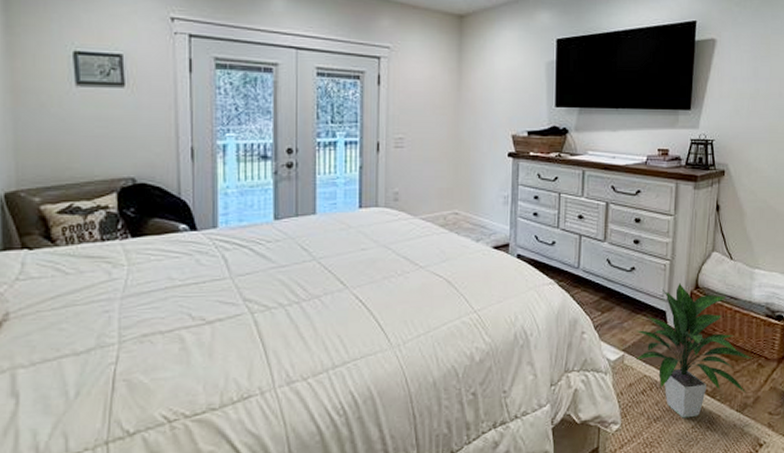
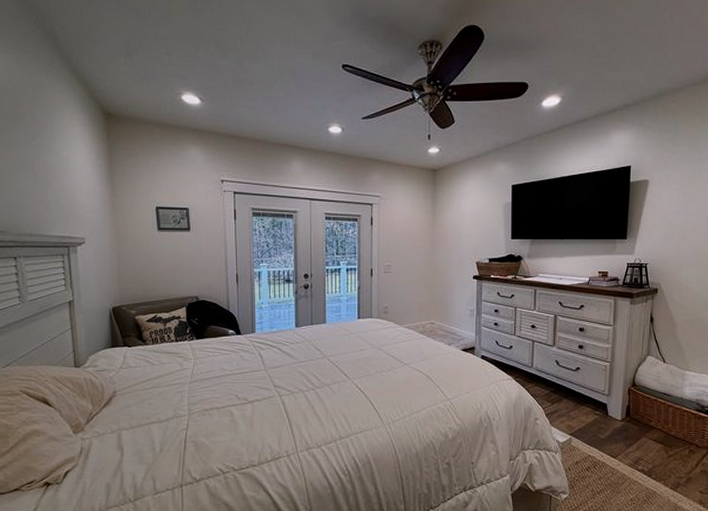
indoor plant: present [635,282,752,418] -> none [581,381,684,492]

